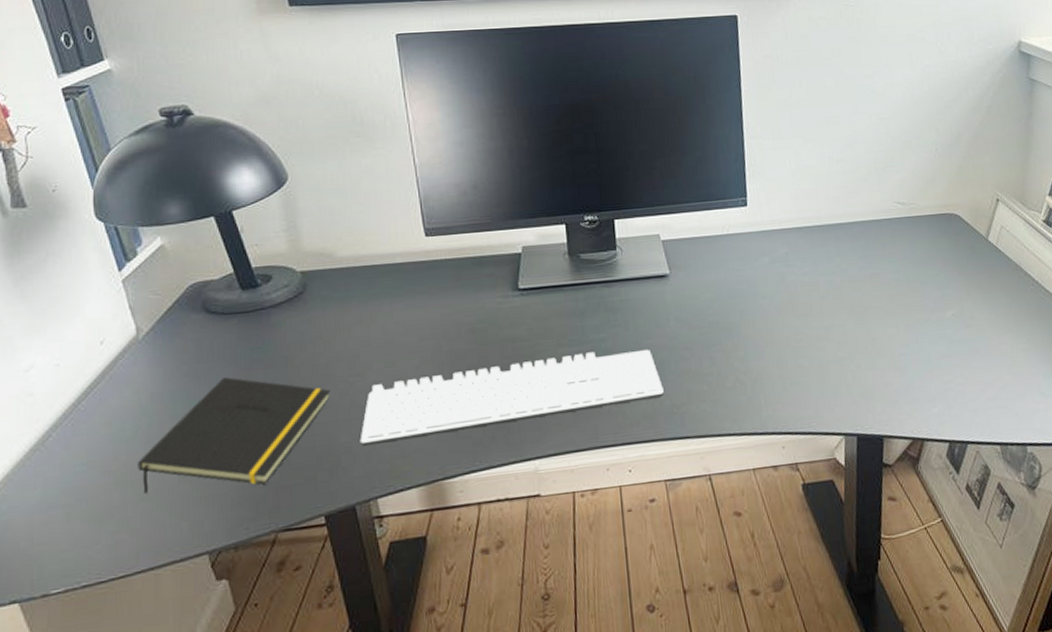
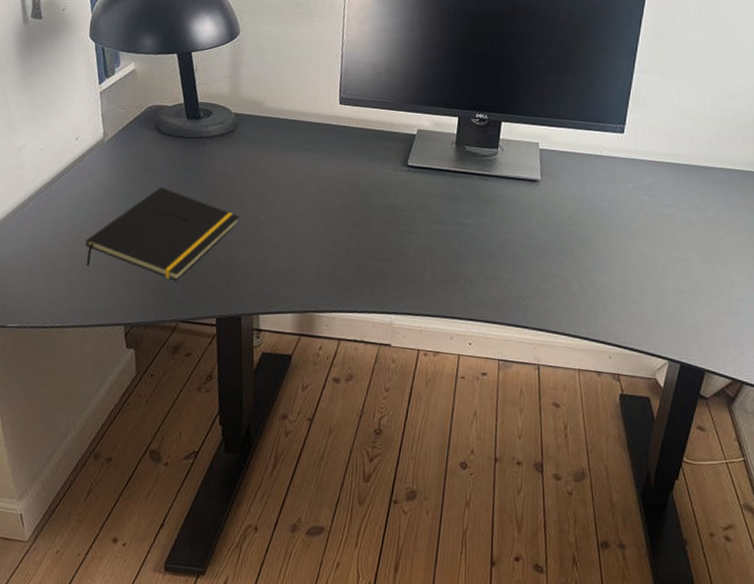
keyboard: present [360,349,664,446] -> none [254,220,514,287]

